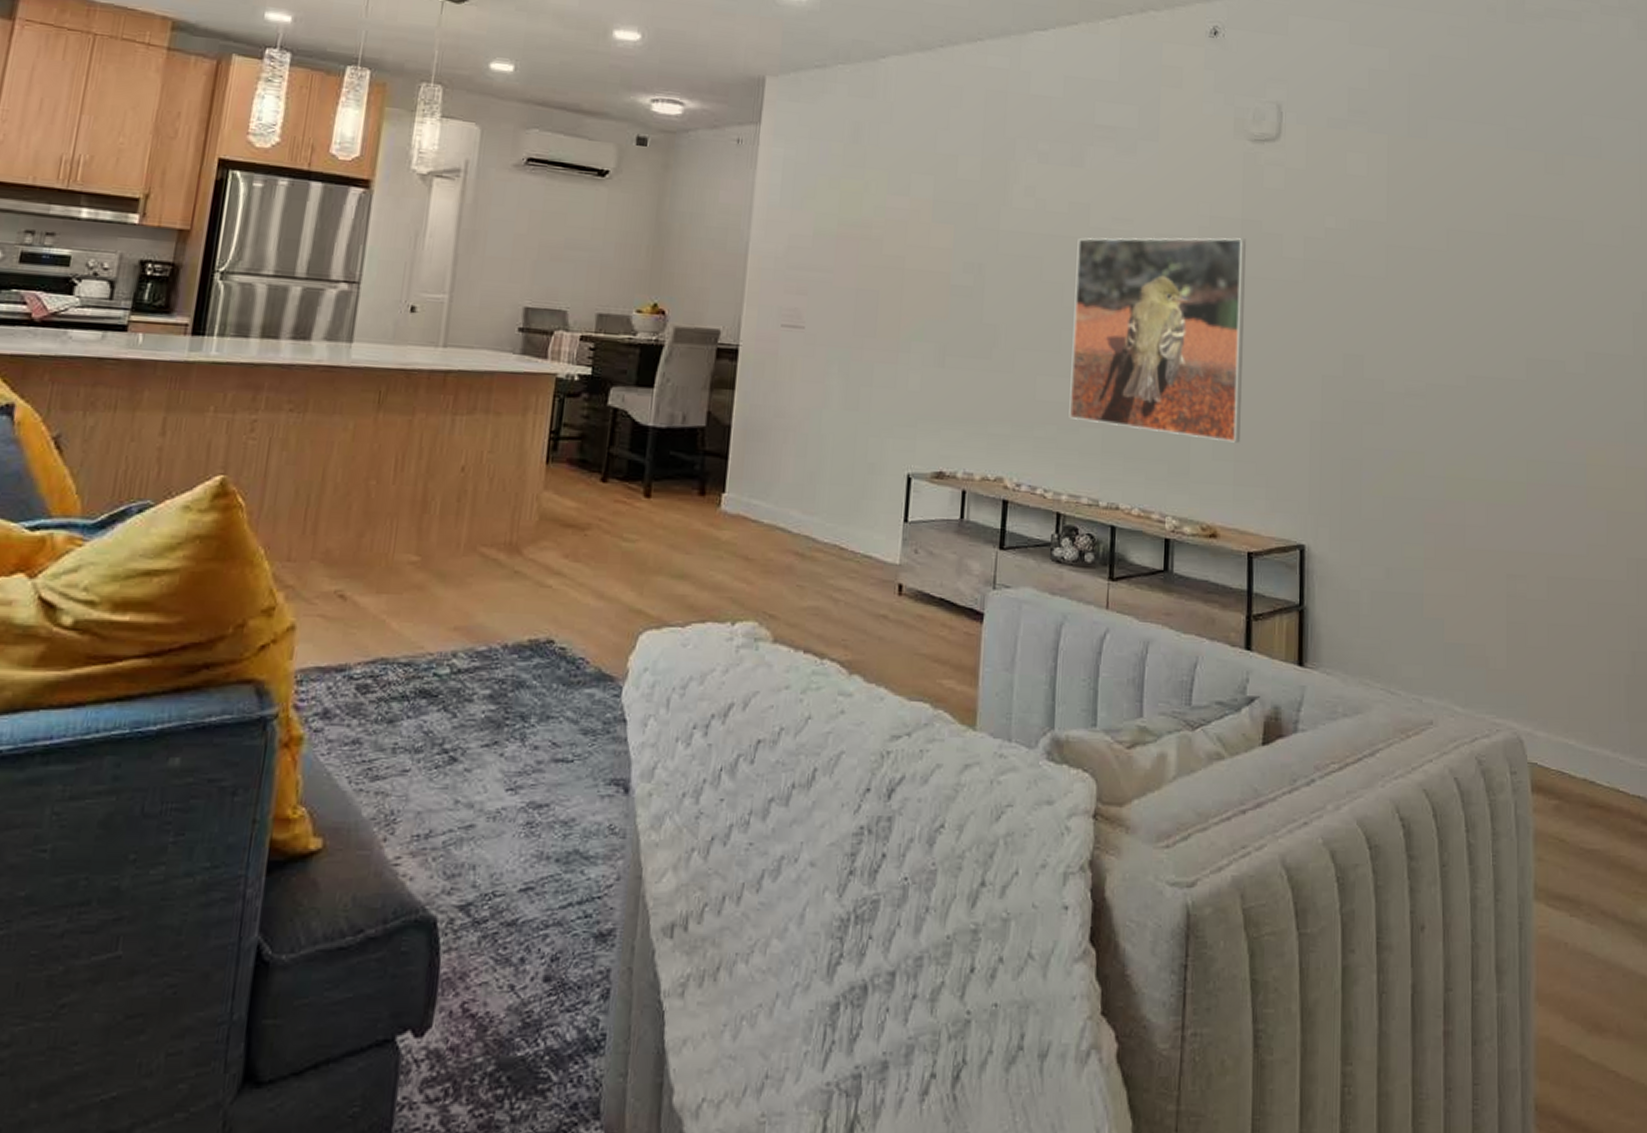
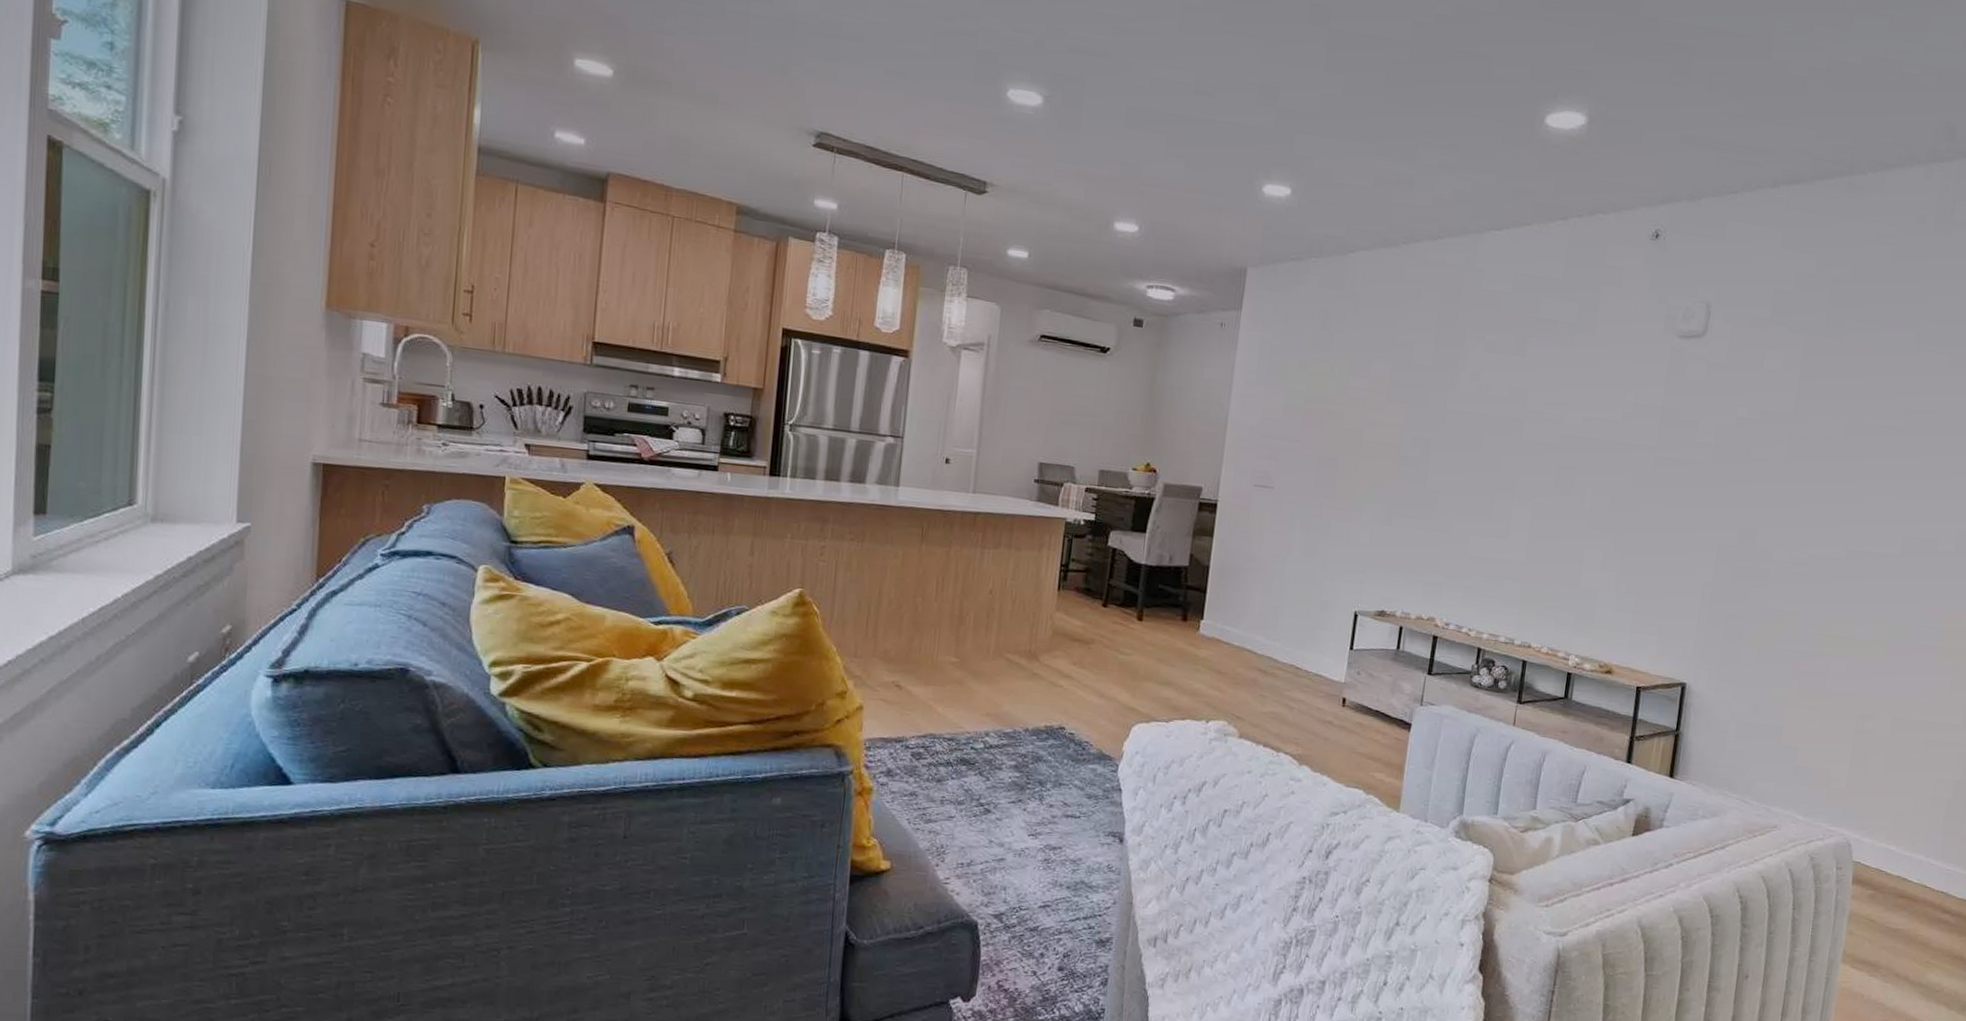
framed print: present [1069,237,1246,443] -> none [1494,419,1665,598]

